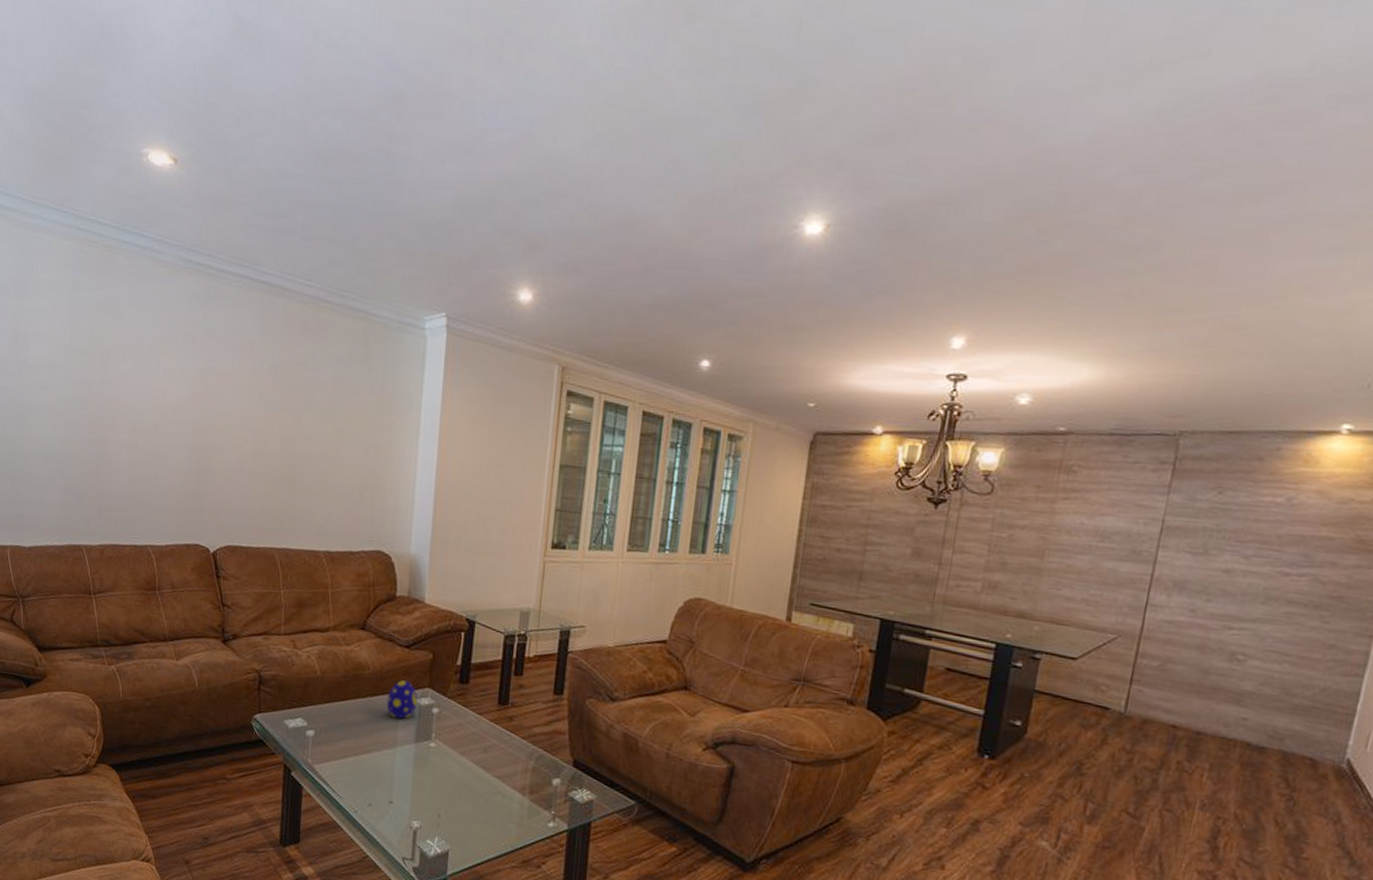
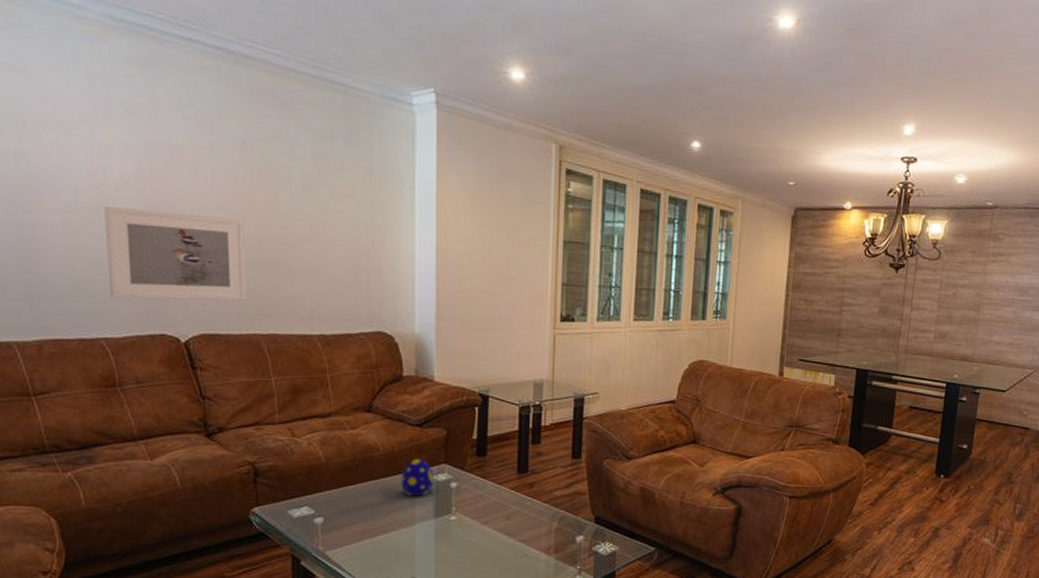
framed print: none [158,427,271,516] -> present [104,207,247,301]

